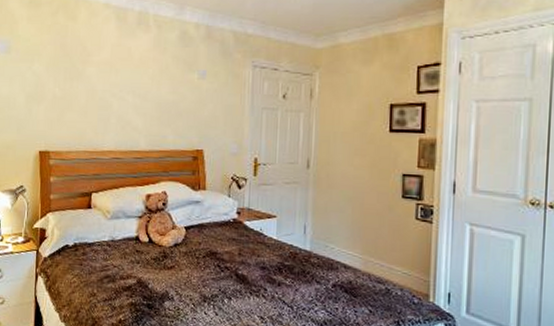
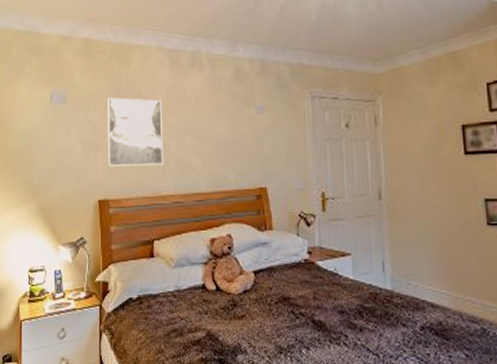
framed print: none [50,51,107,122] -> present [107,97,164,167]

